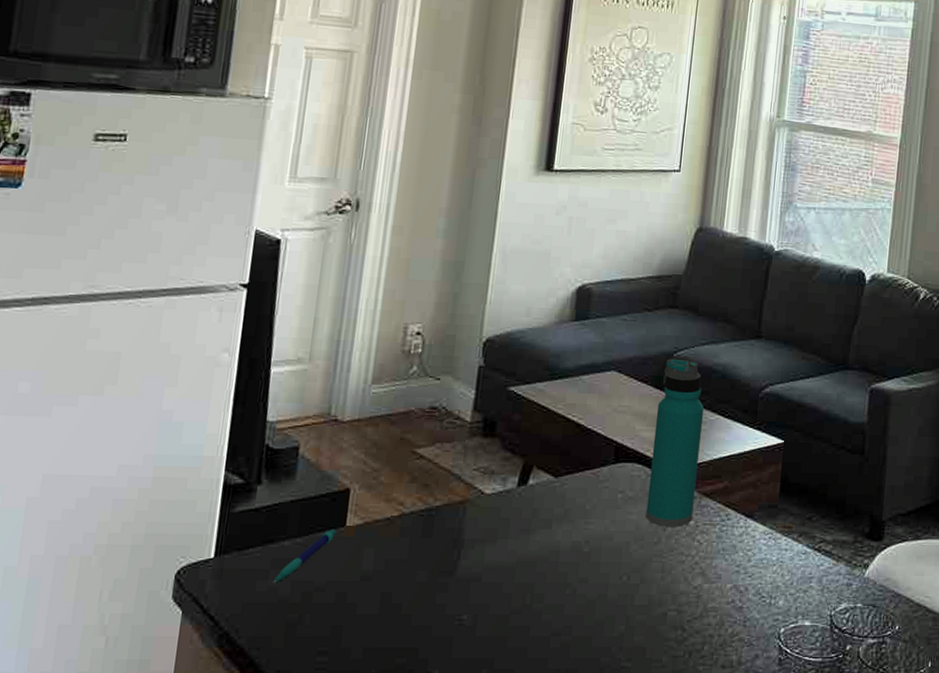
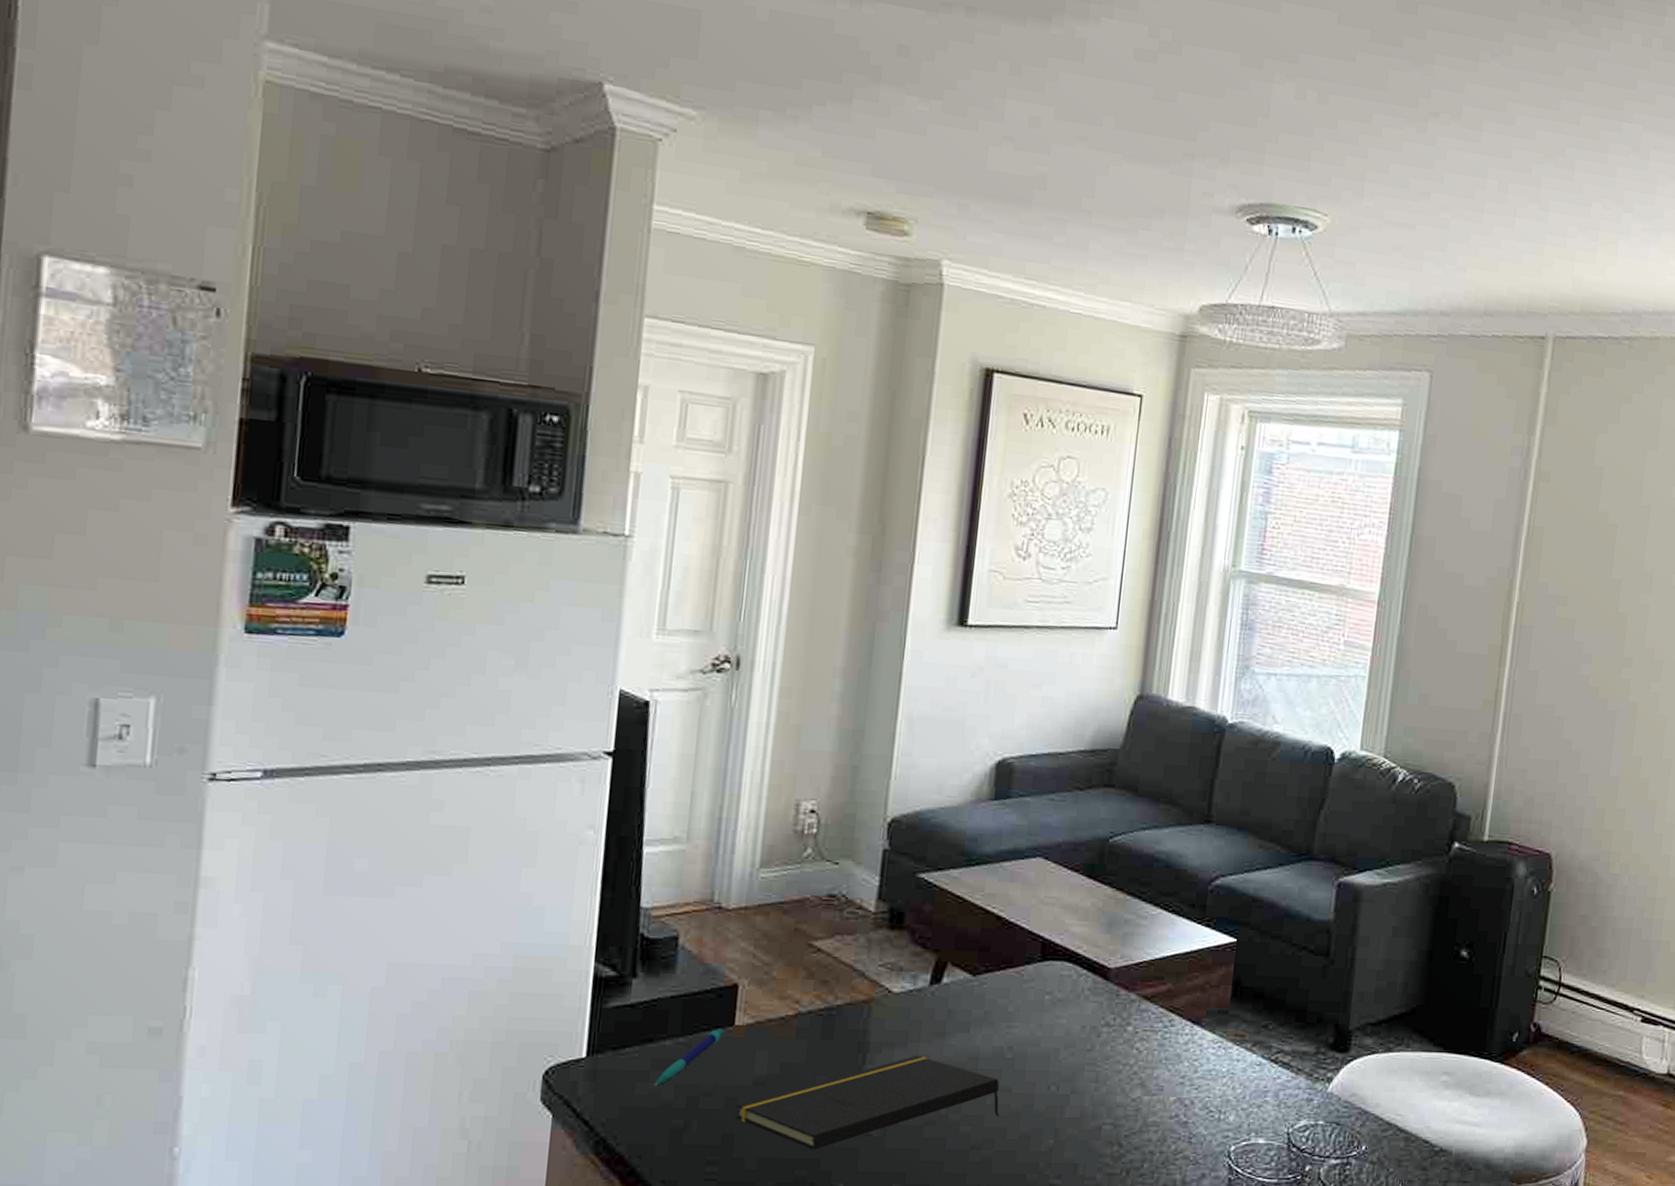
notepad: none [345,550,578,639] -> present [736,1055,1000,1150]
water bottle: present [645,358,705,527] -> none [1077,844,1145,1033]

